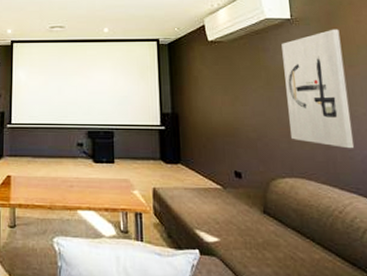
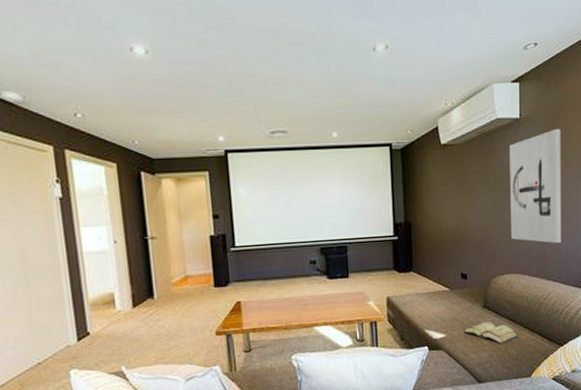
diary: none [240,230,310,261] -> present [463,322,518,345]

